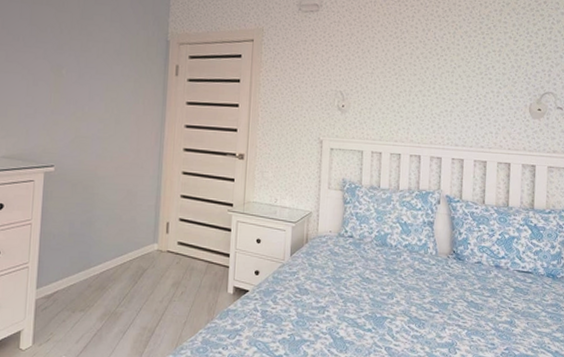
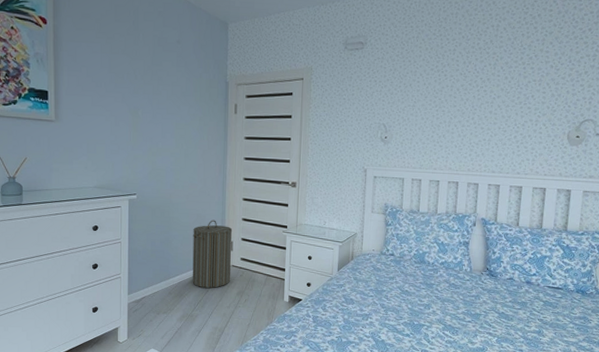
laundry hamper: none [117,196,169,279] -> present [192,220,233,288]

